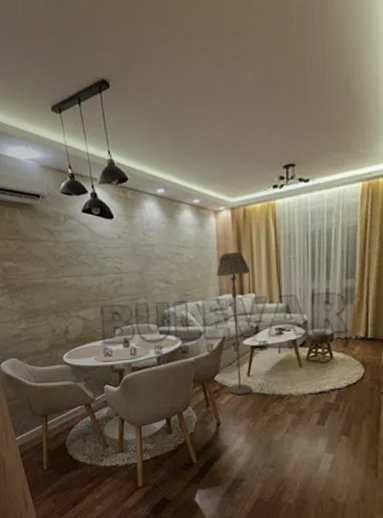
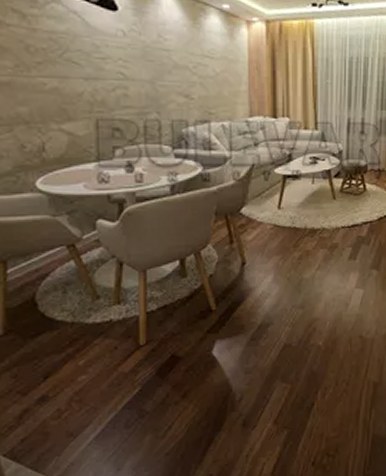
floor lamp: present [216,252,252,396] -> none [247,70,284,230]

